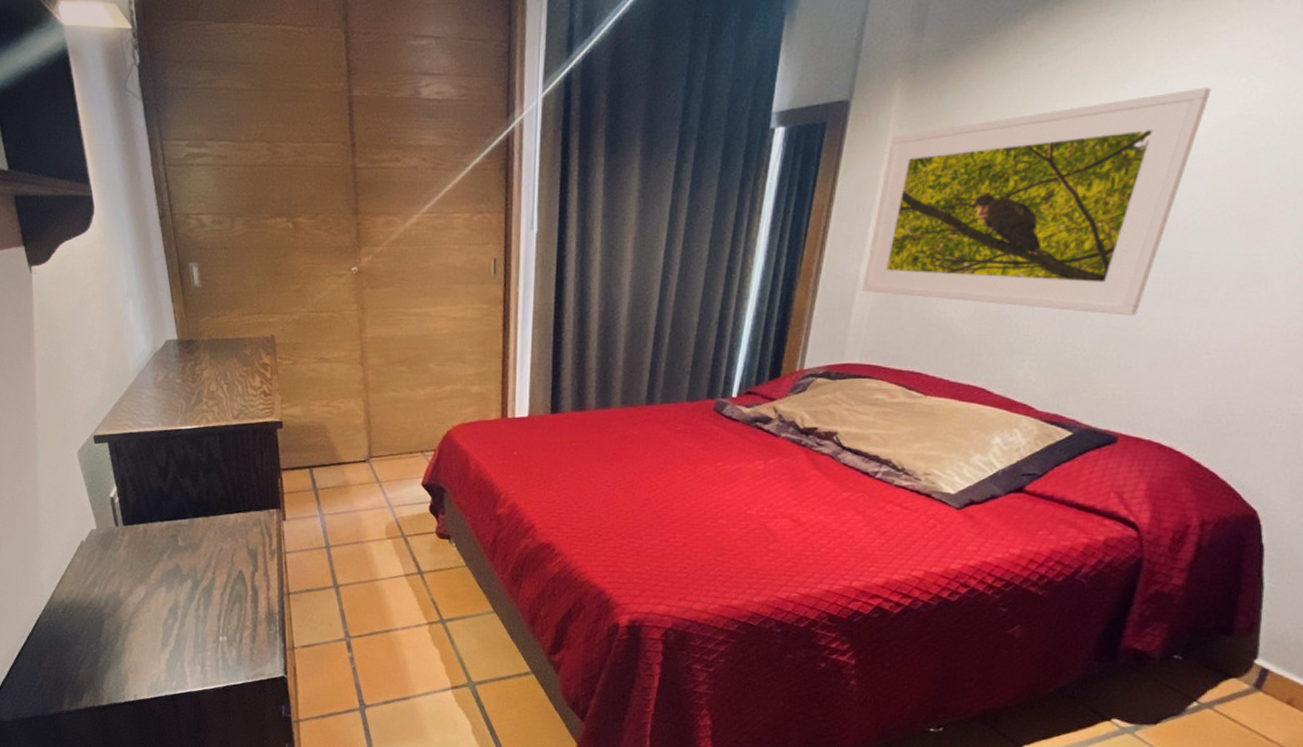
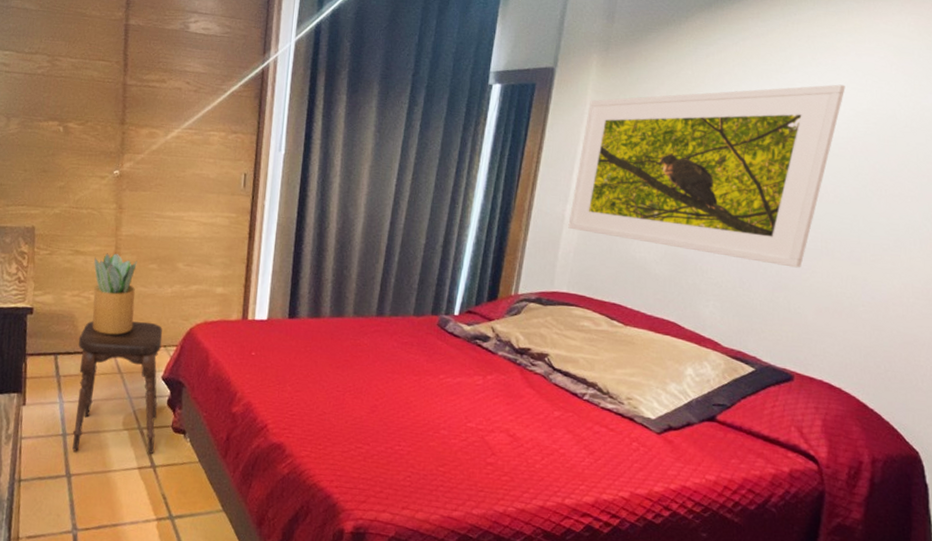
stool: none [332,427,421,563] -> present [72,321,163,454]
potted plant: none [340,357,388,444] -> present [92,253,137,335]

